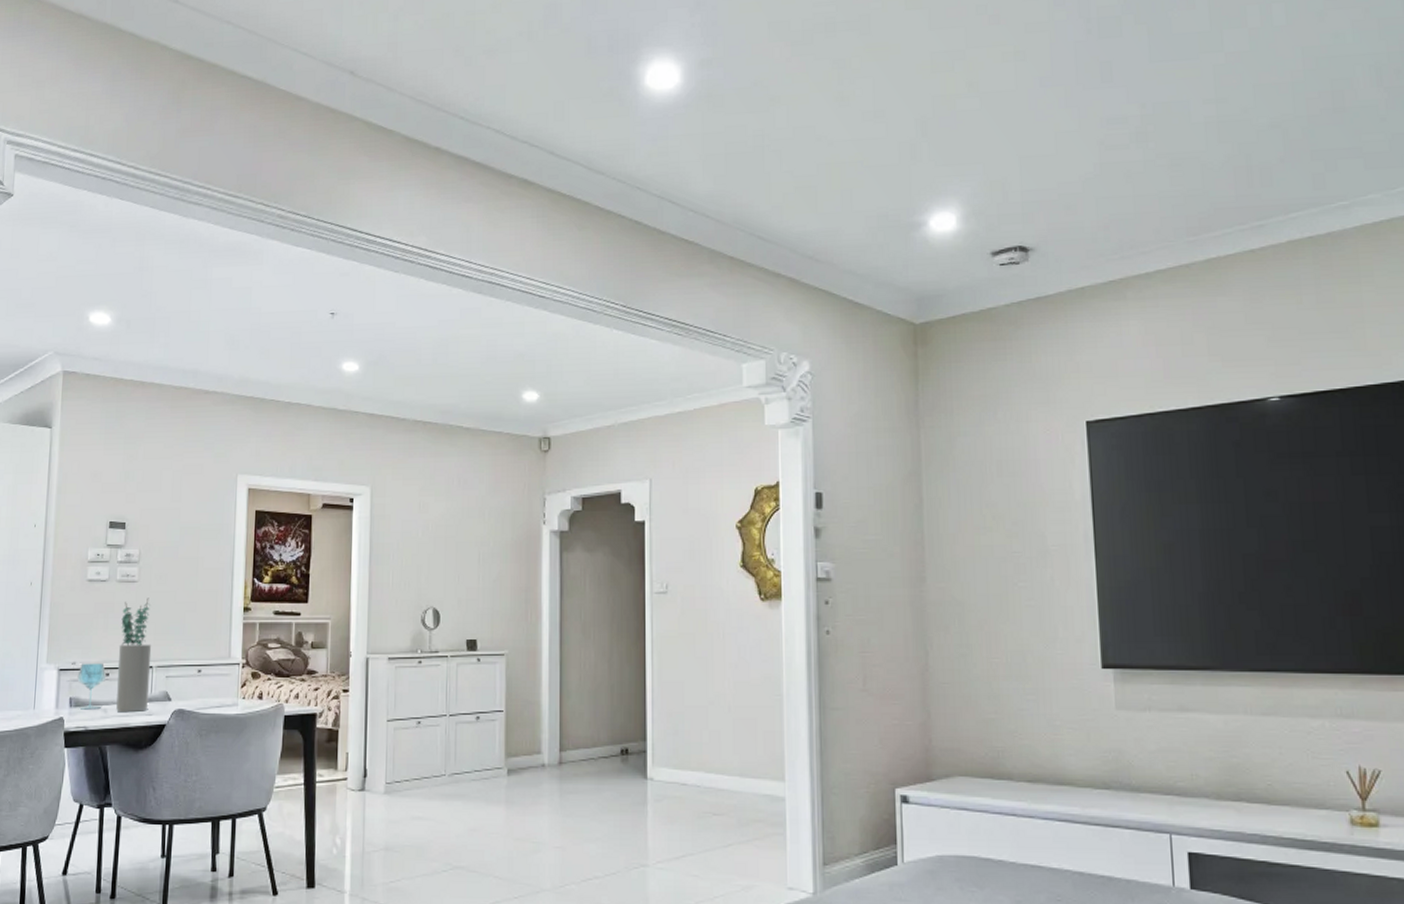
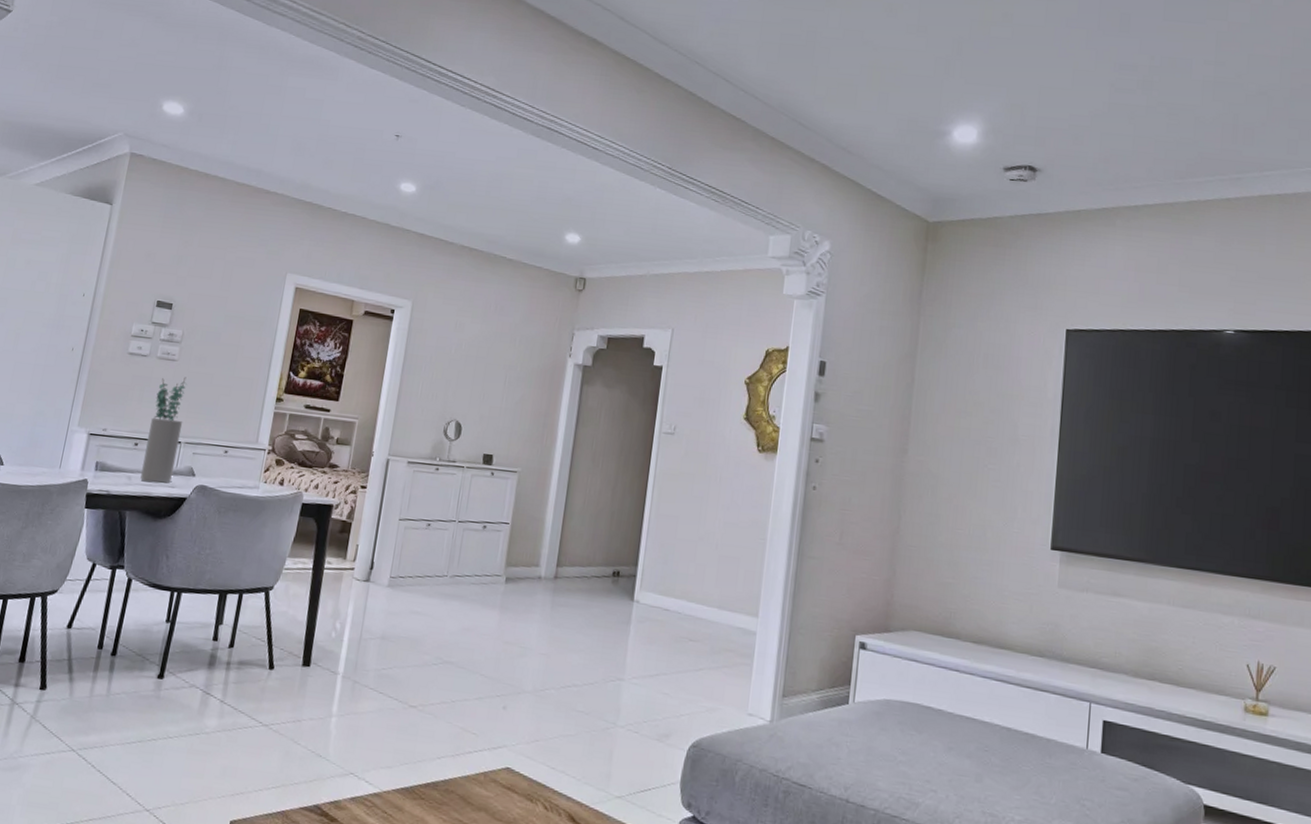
wine glass: present [77,663,106,710] -> none [104,431,135,476]

